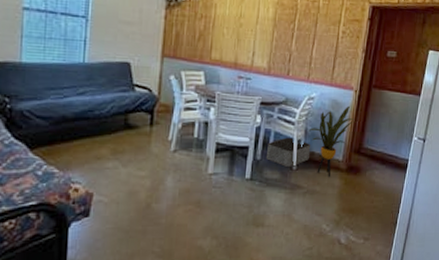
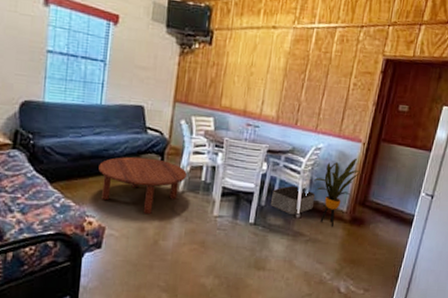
coffee table: none [83,116,178,177] -> present [98,156,187,215]

